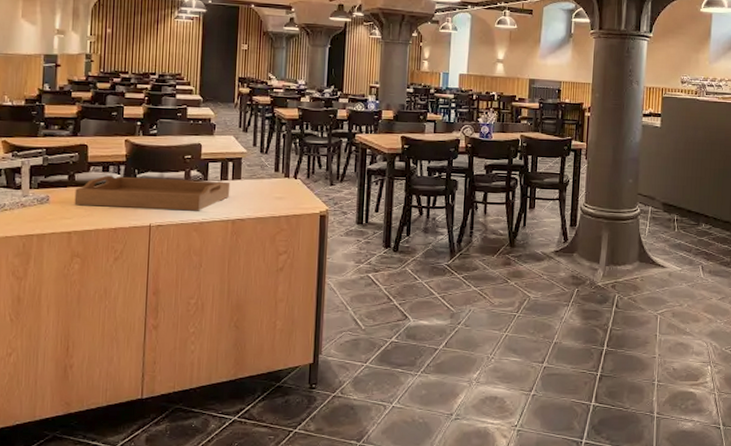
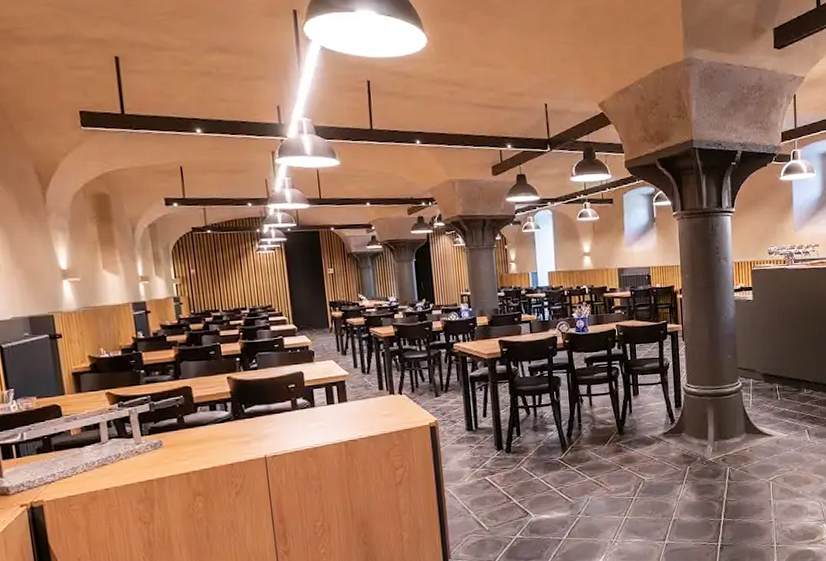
serving tray: present [74,175,231,211] -> none [186,406,339,447]

